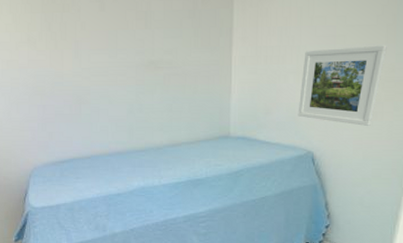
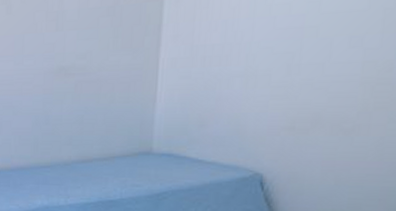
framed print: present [298,45,387,126] -> none [243,36,383,142]

